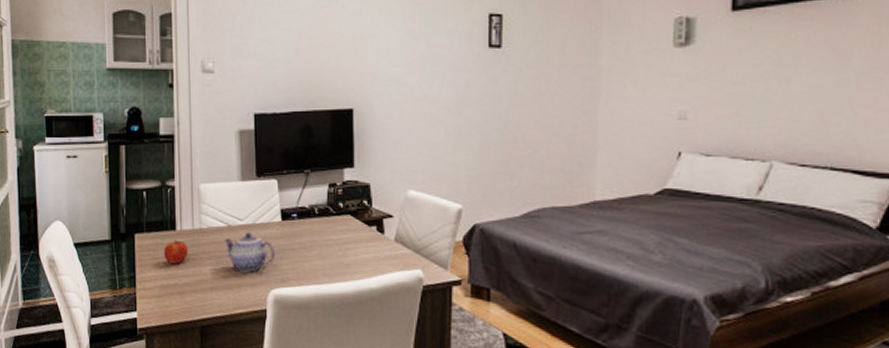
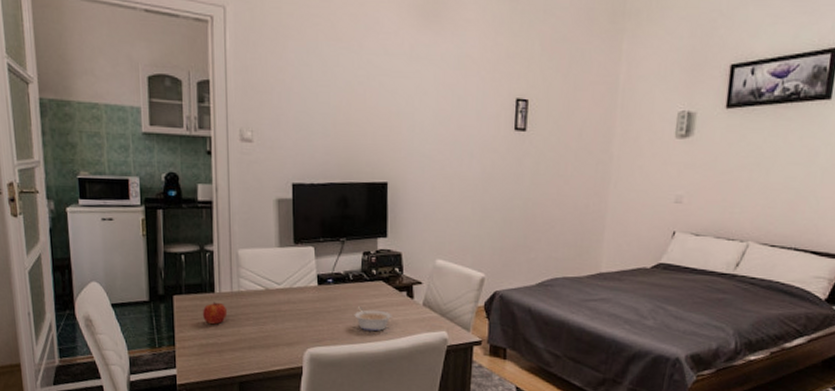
teapot: present [224,232,276,272] -> none [262,296,312,333]
legume: none [320,243,361,271] -> present [354,306,392,332]

